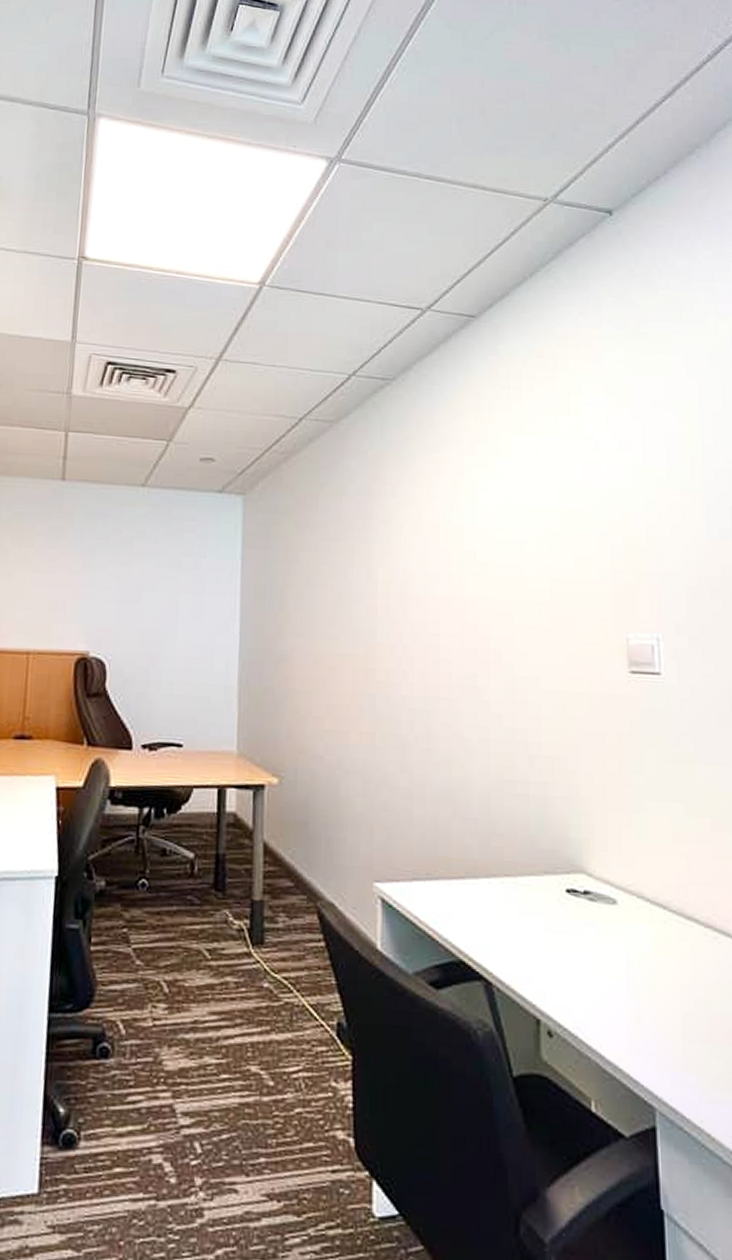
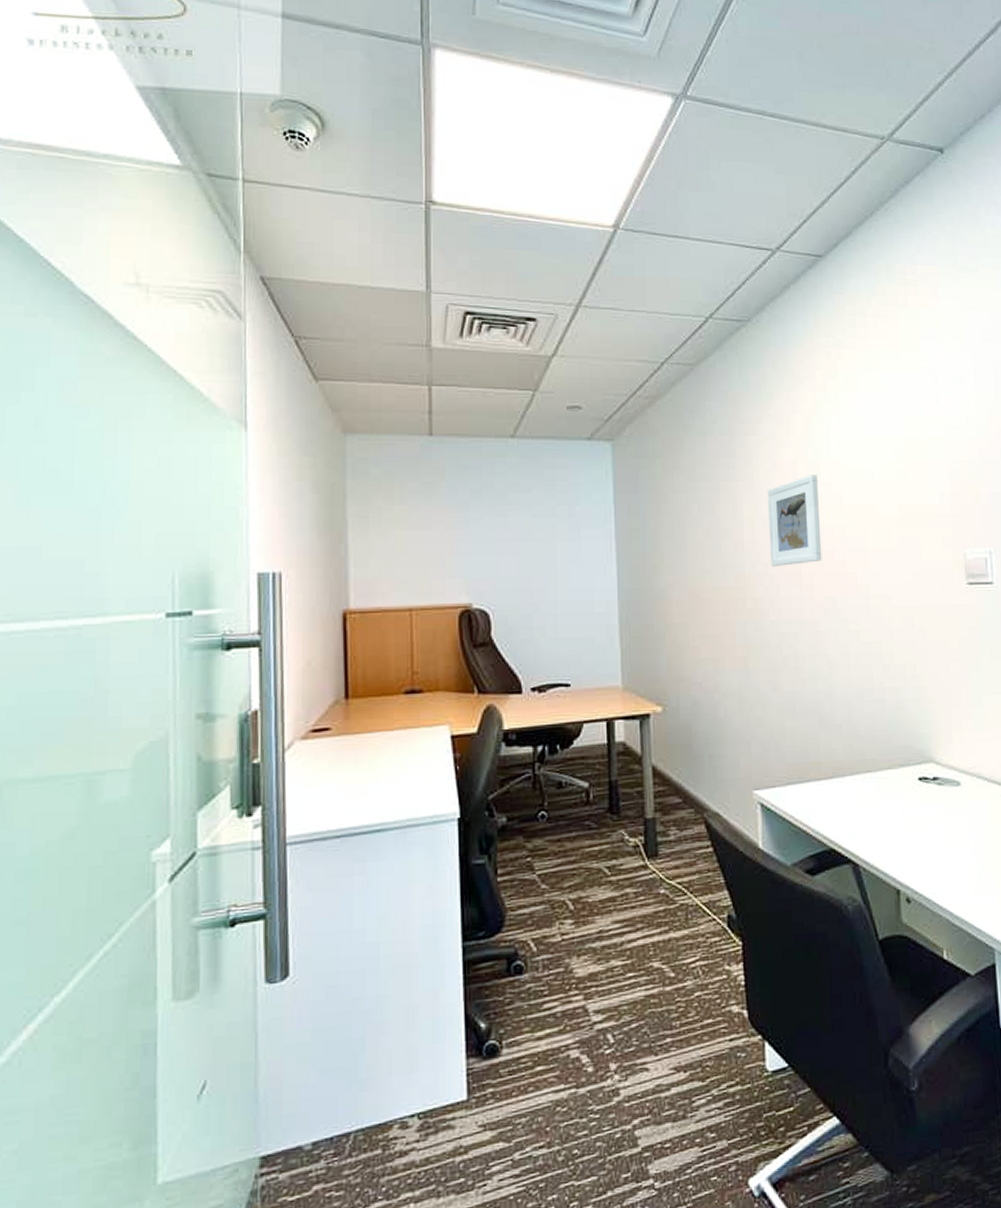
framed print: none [404,541,463,637] -> present [766,475,822,566]

